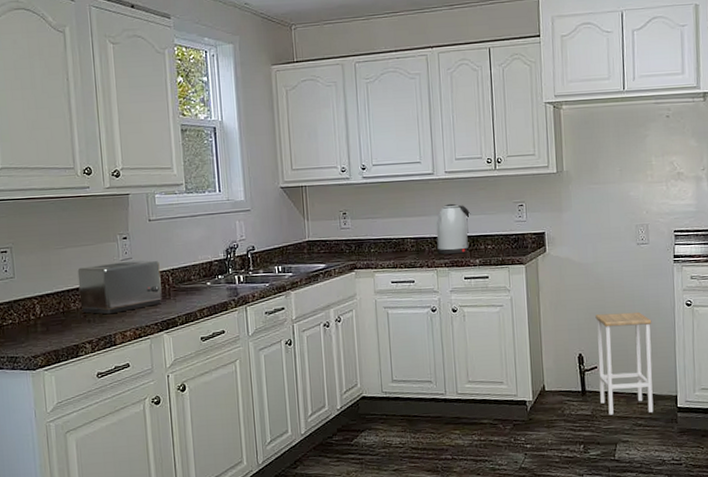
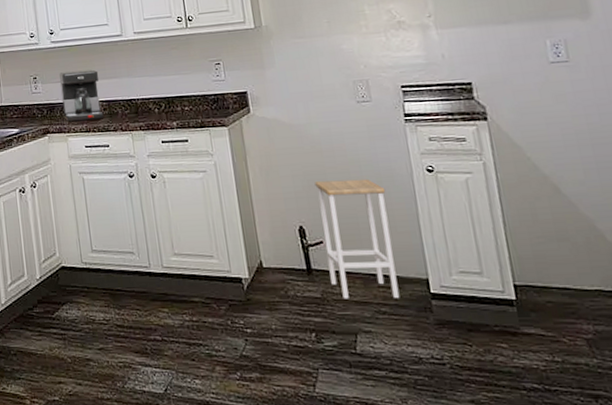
coffee maker: none [369,207,412,258] -> present [59,69,104,122]
kettle: present [436,203,471,255] -> none [128,64,165,118]

